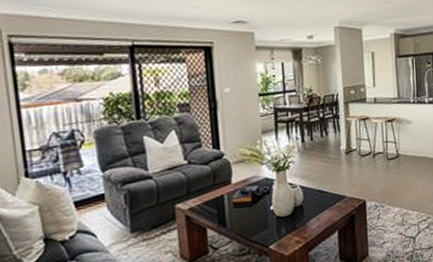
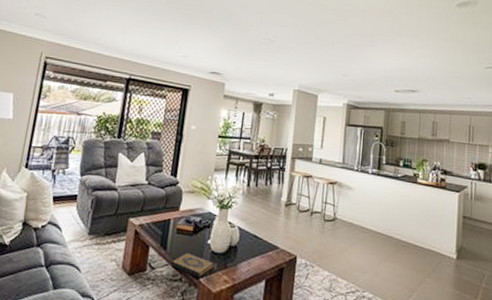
hardback book: none [235,224,282,246] -> present [171,253,214,278]

